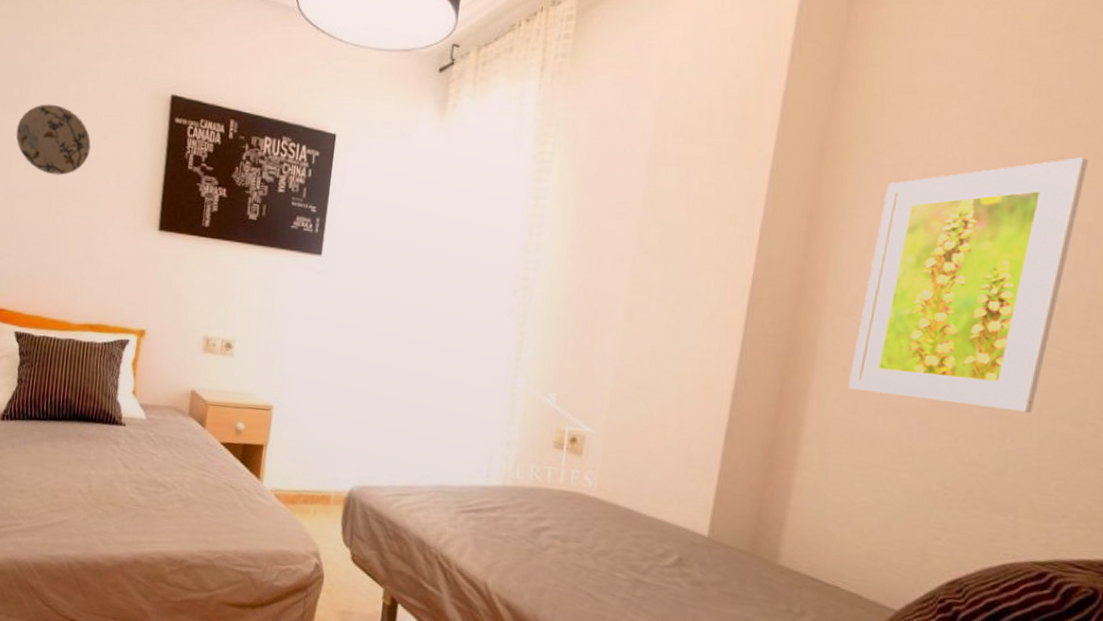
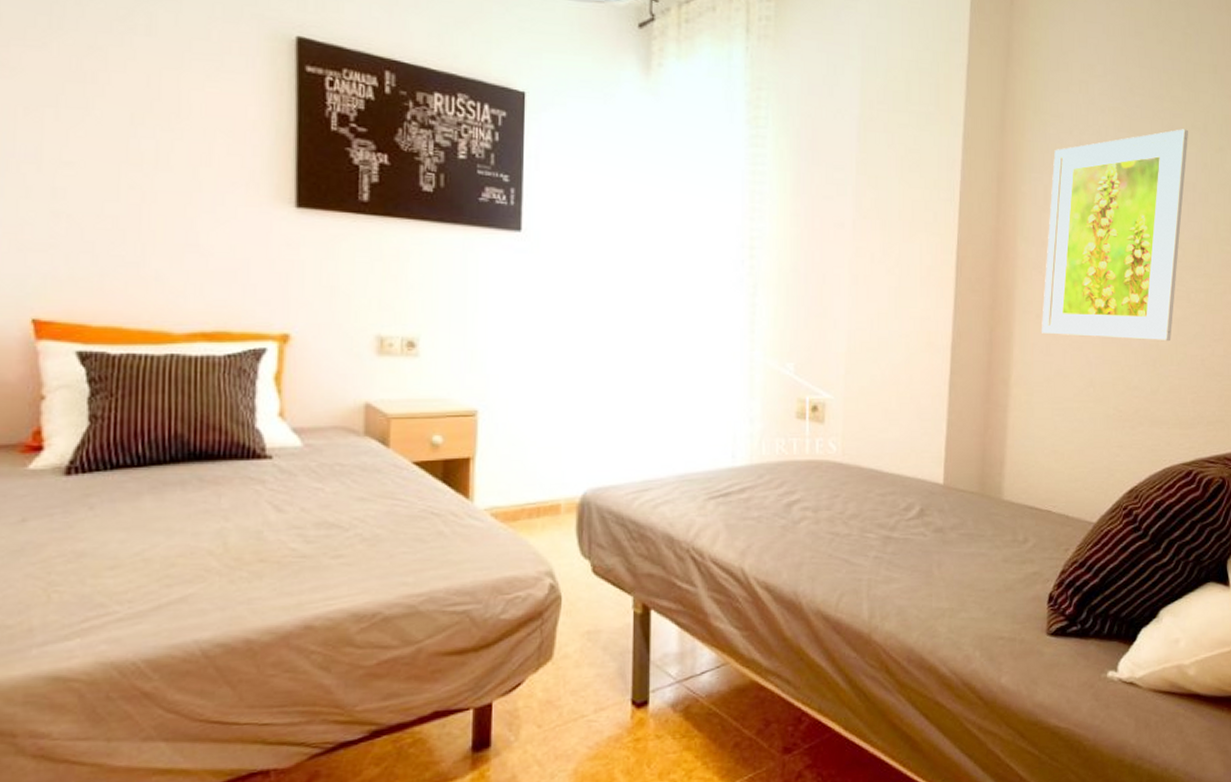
decorative plate: present [16,104,91,175] -> none [48,39,178,137]

